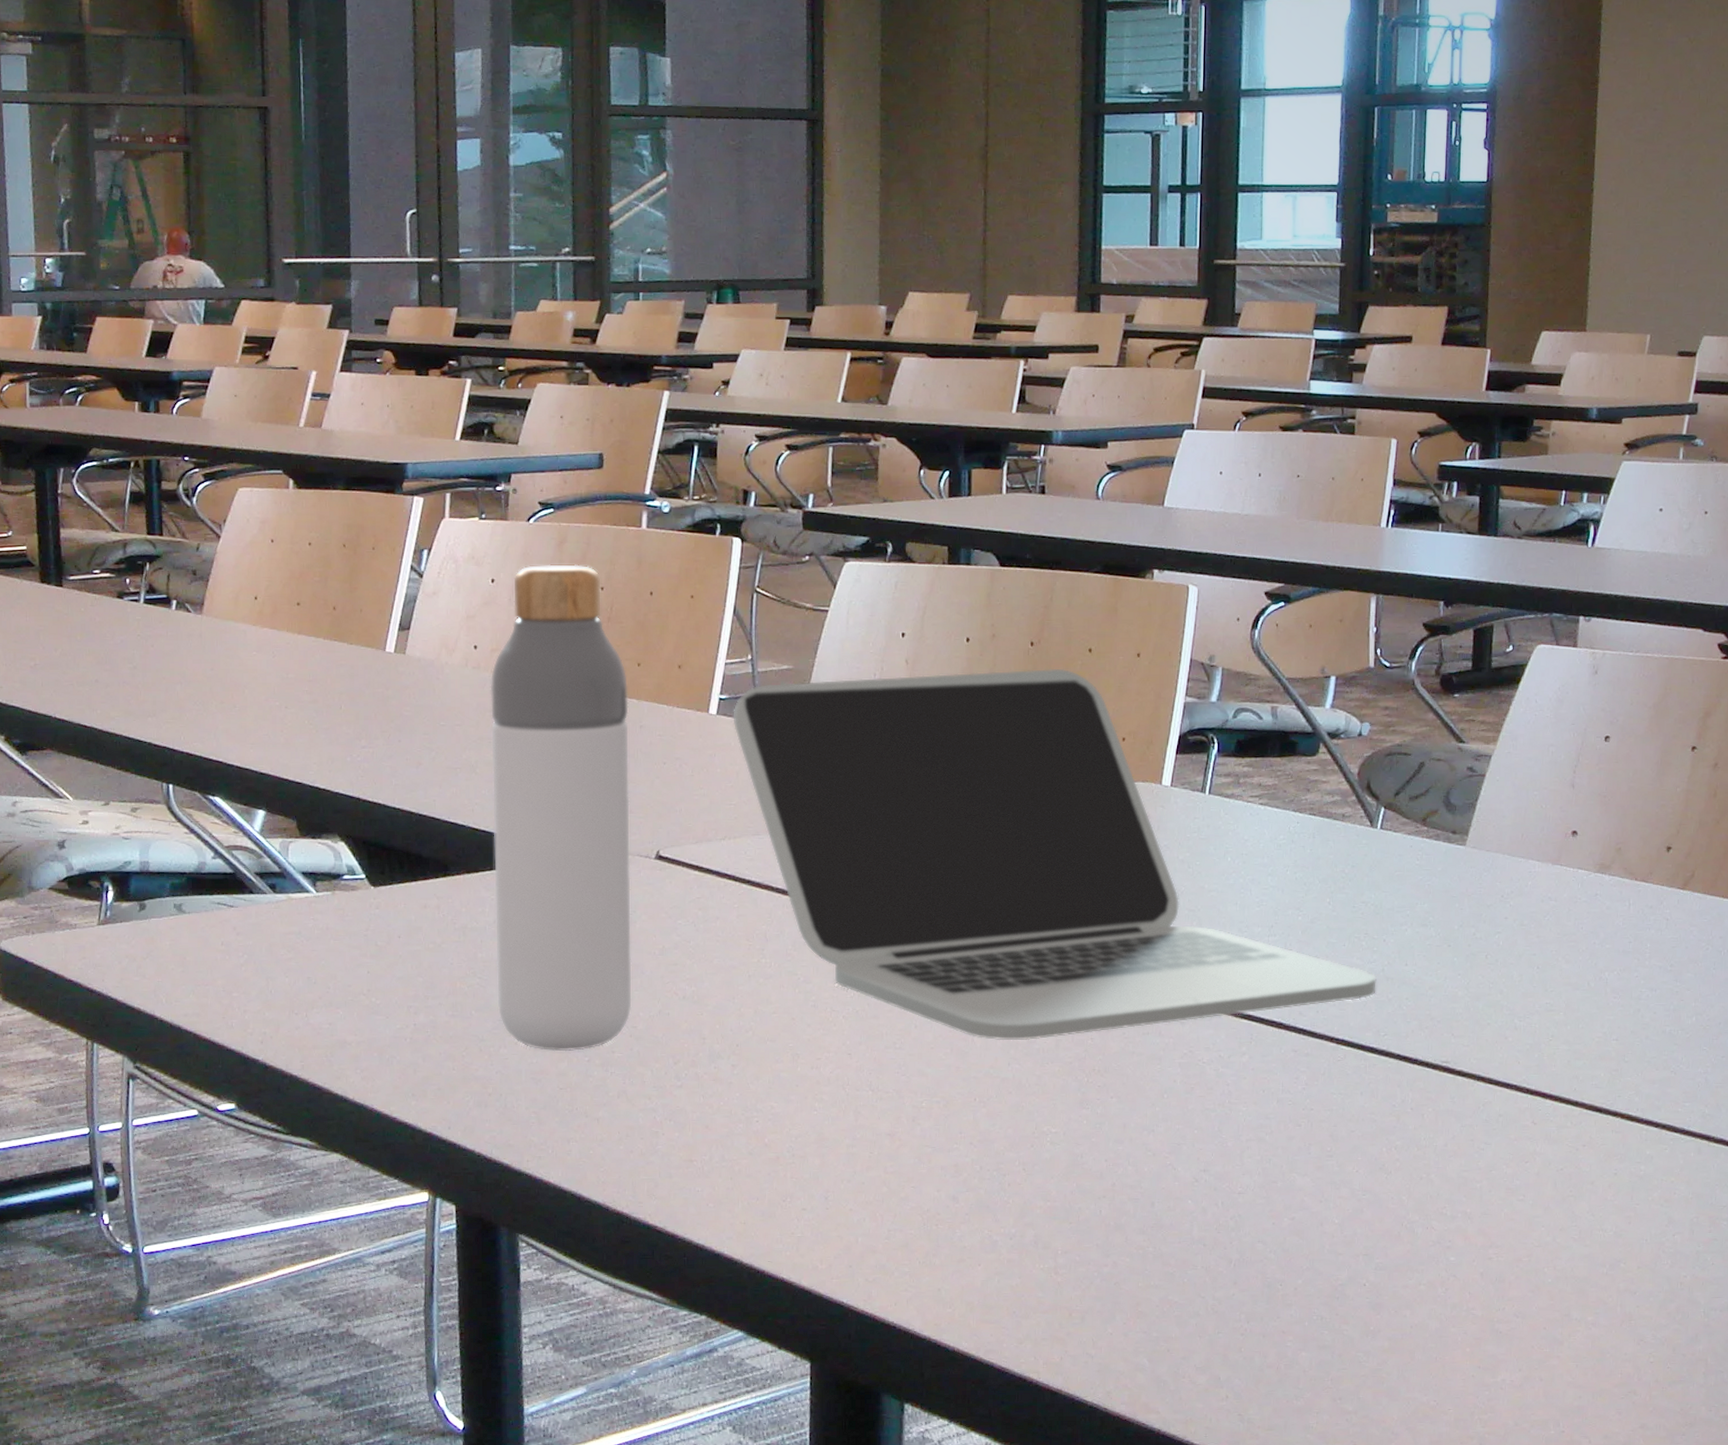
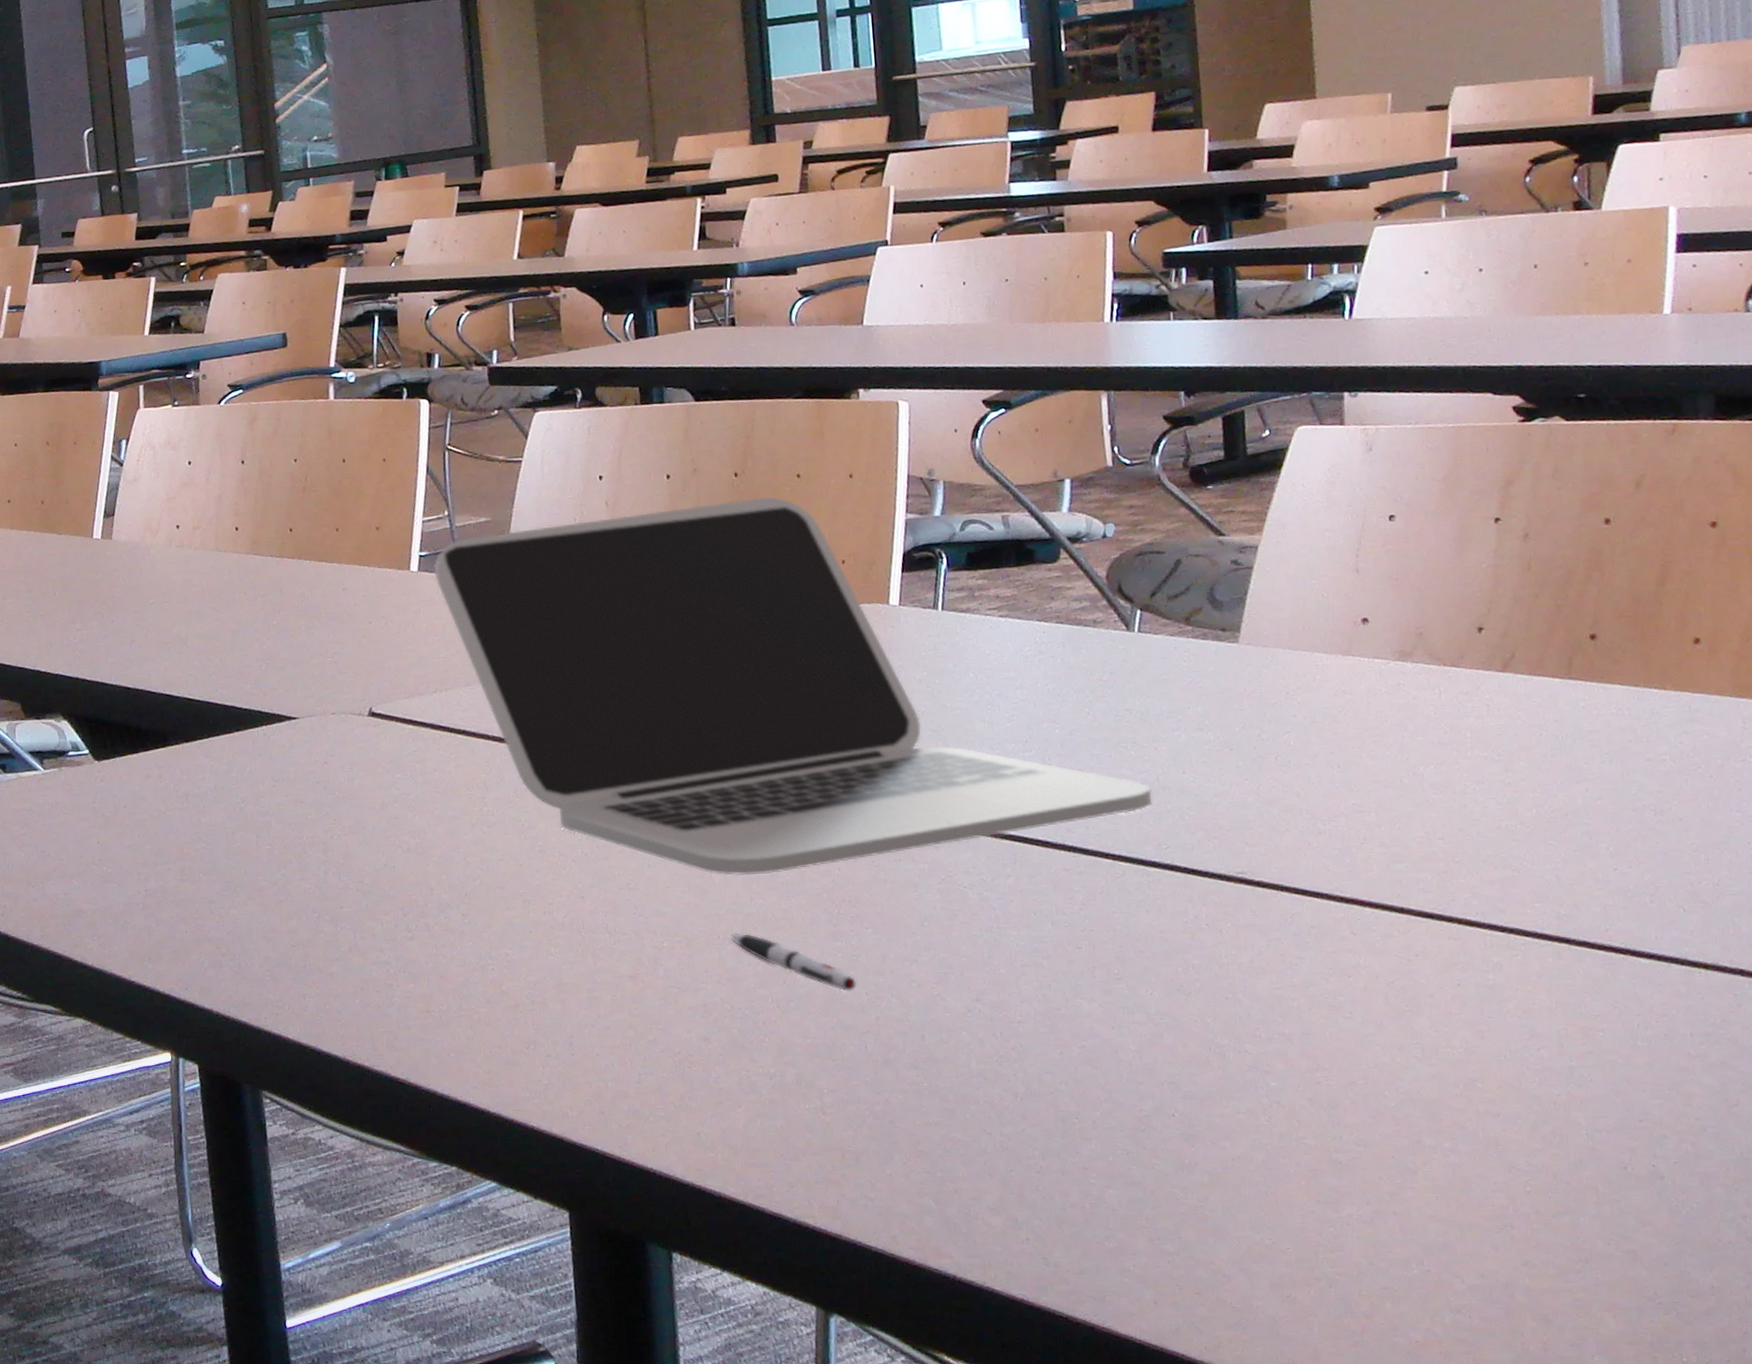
bottle: present [490,564,632,1052] -> none [194,440,357,910]
pen: none [986,1096,1097,1157] -> present [731,933,857,991]

